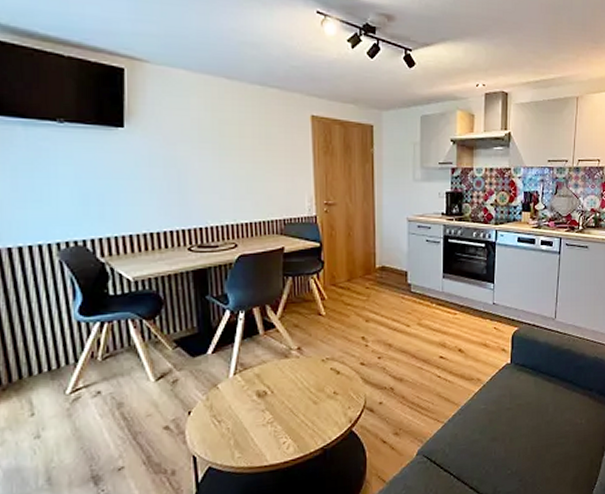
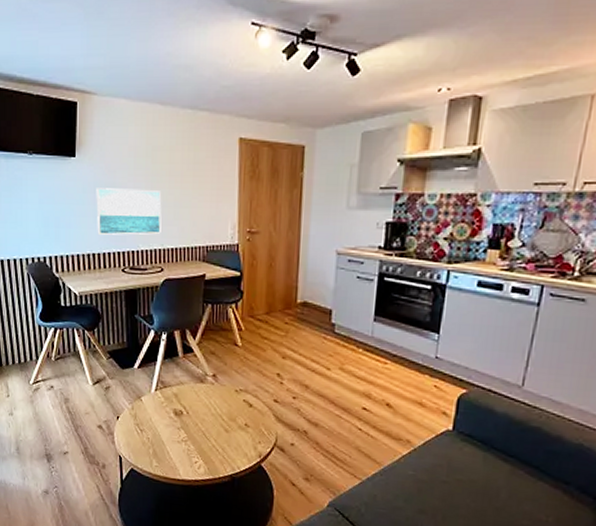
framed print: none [152,161,233,212] -> present [96,188,162,235]

